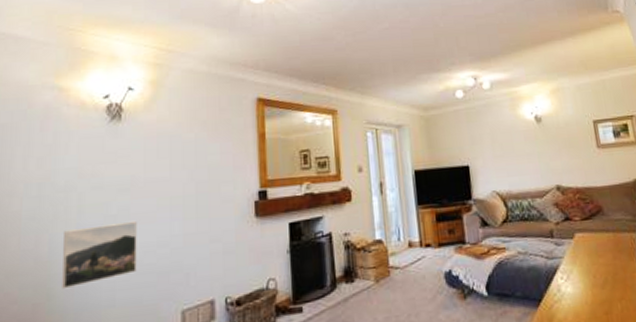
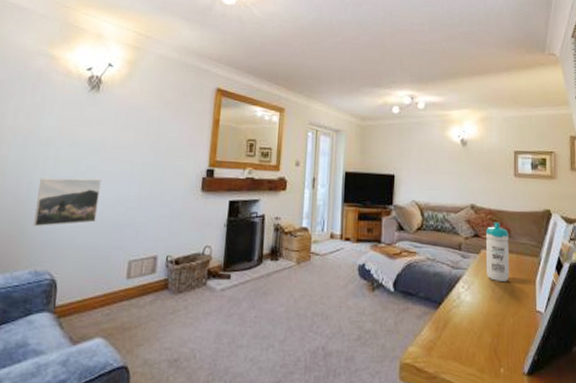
water bottle: none [577,200,610,266] -> present [486,222,510,281]

